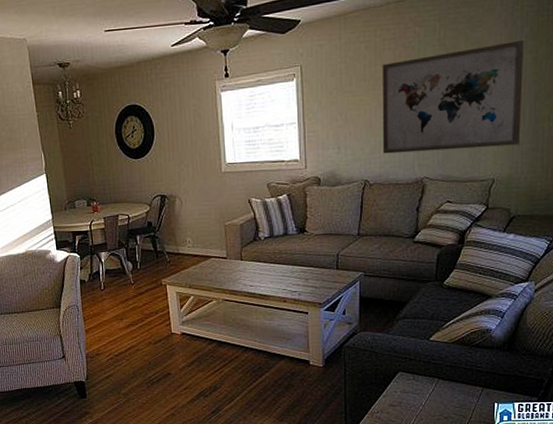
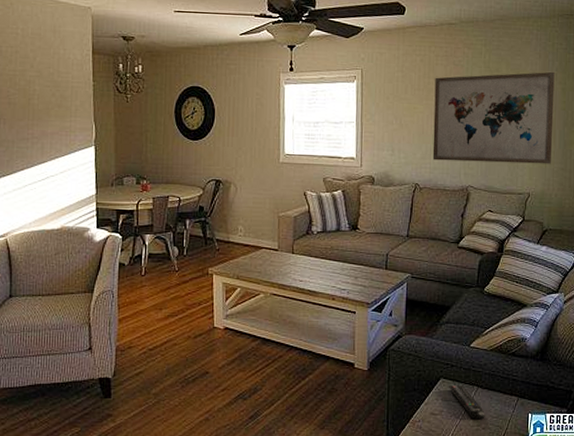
remote control: none [408,378,447,410] -> present [449,385,485,420]

